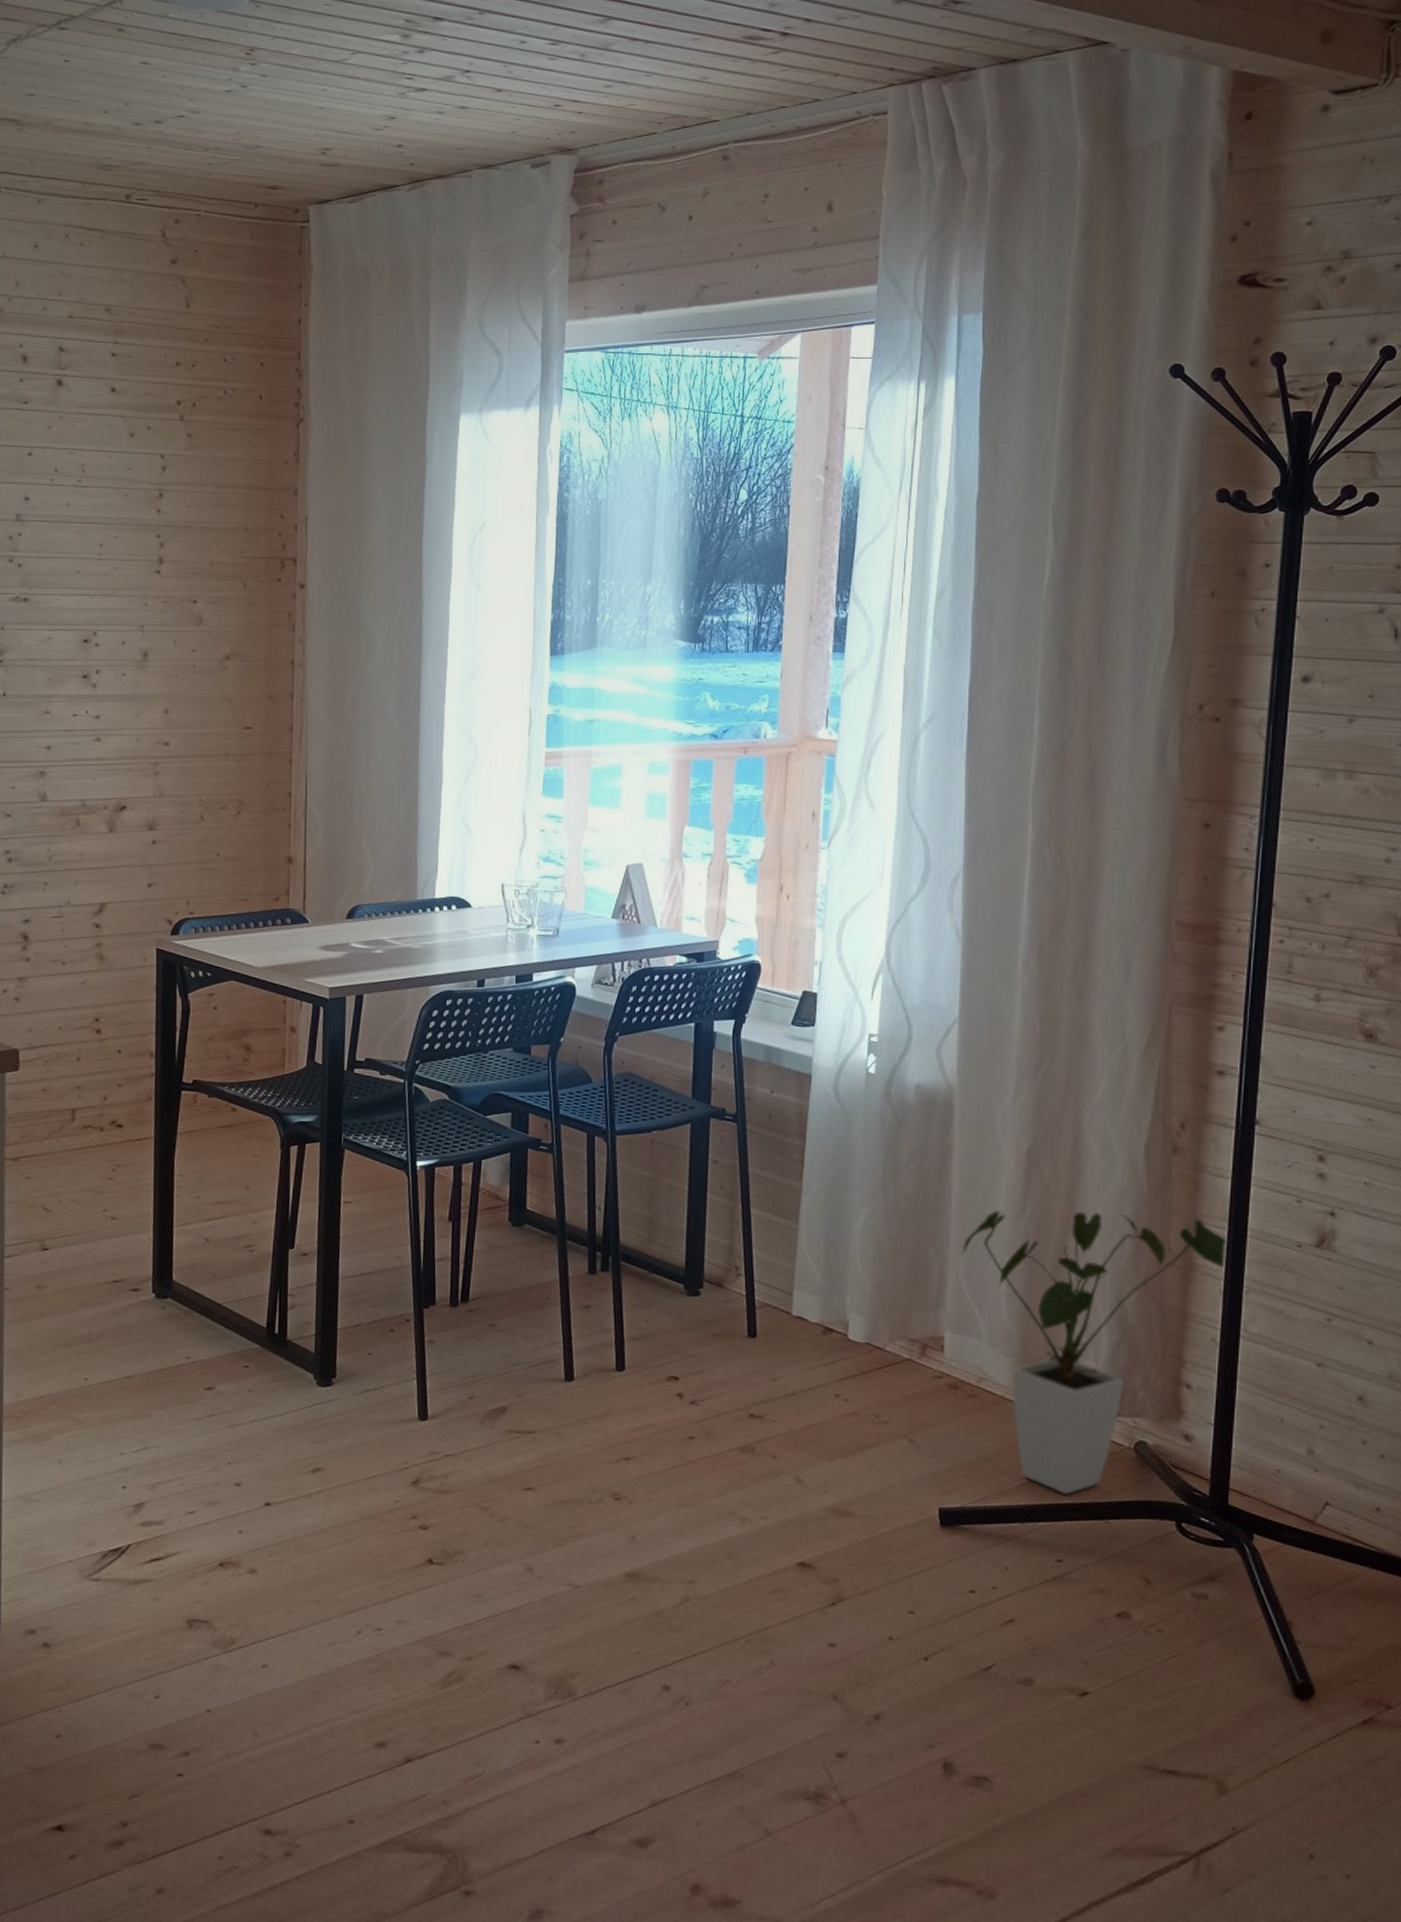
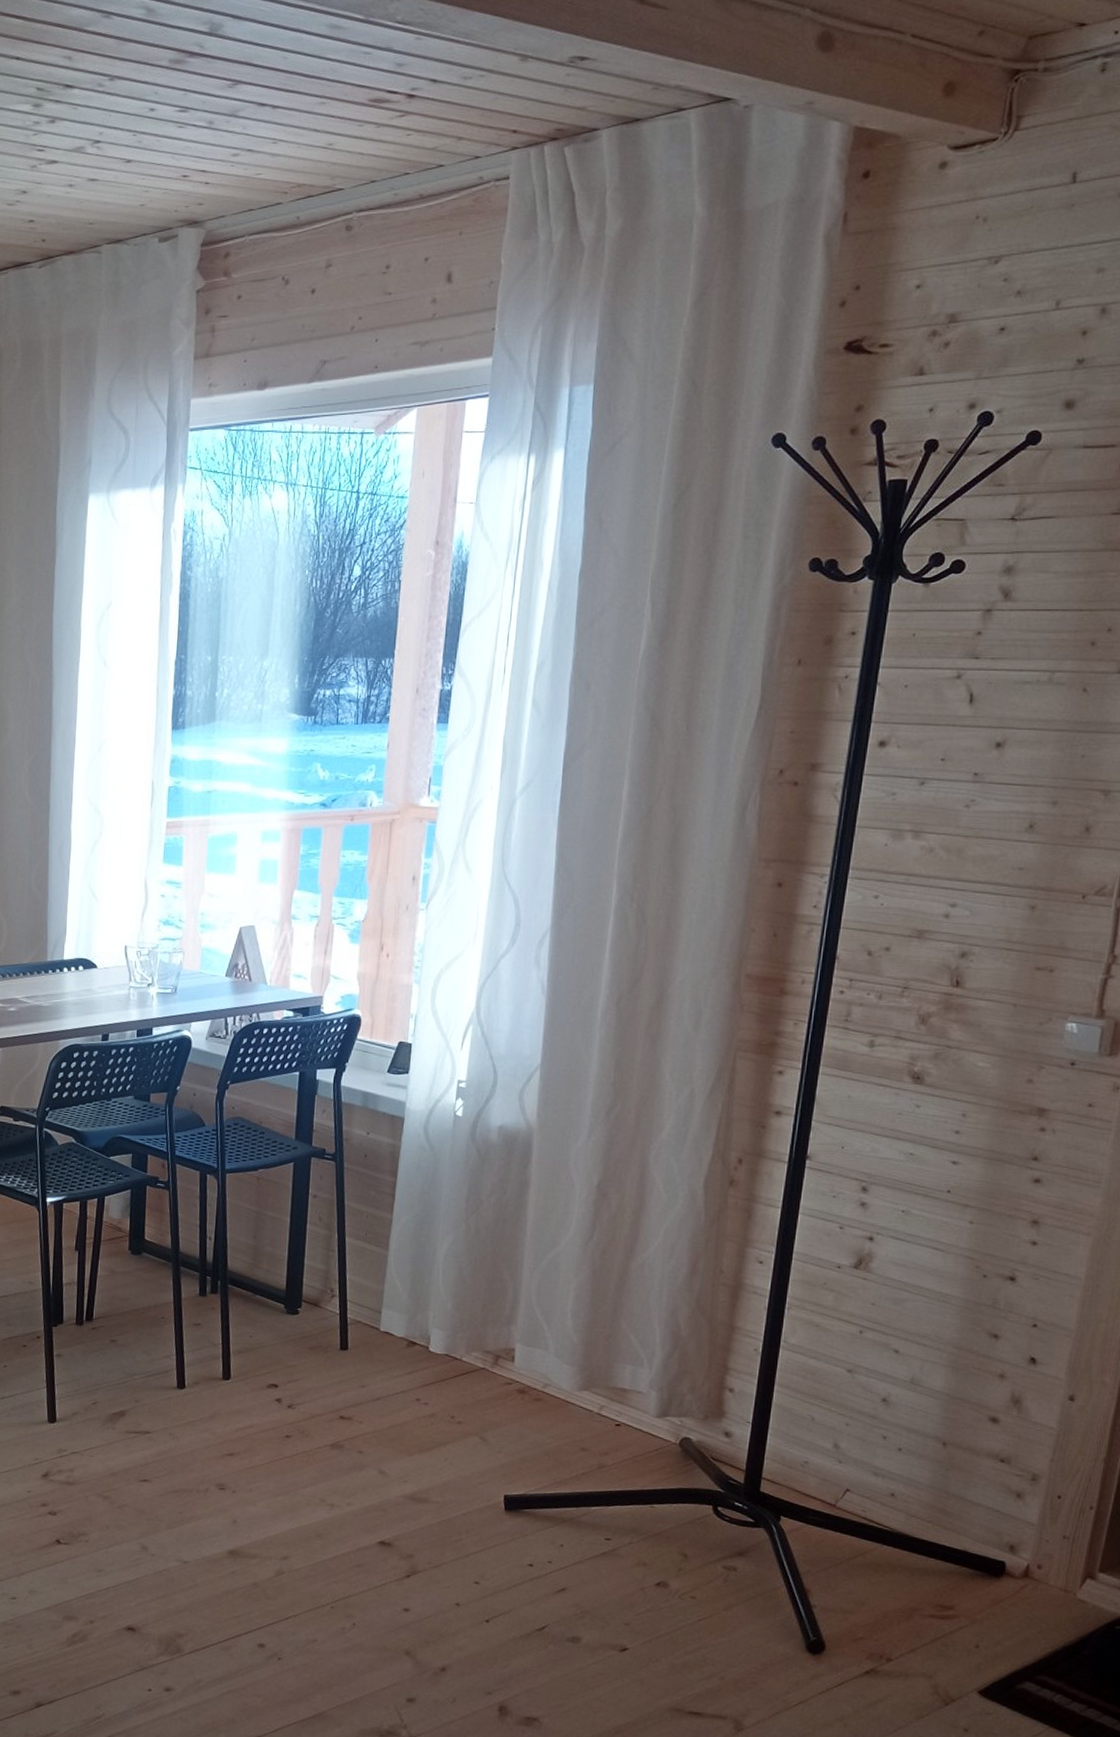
house plant: present [962,1209,1228,1496] -> none [534,1237,775,1484]

